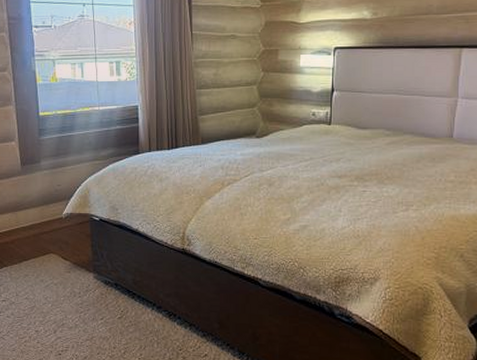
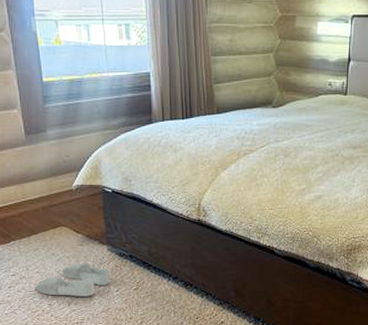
slippers: none [23,290,95,324] -> present [35,263,110,297]

